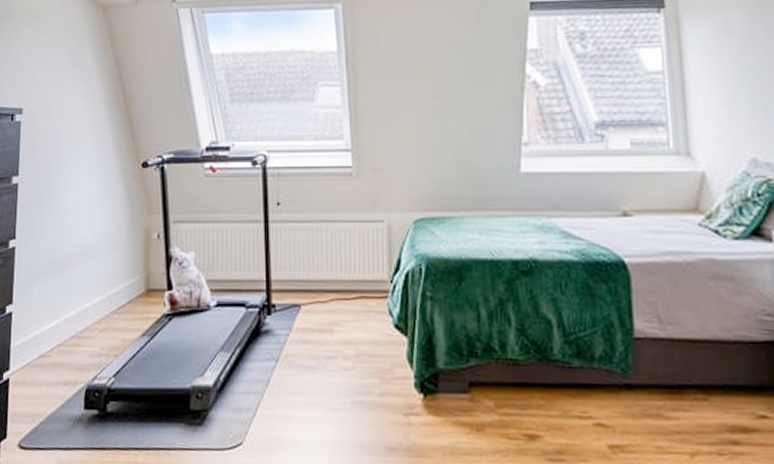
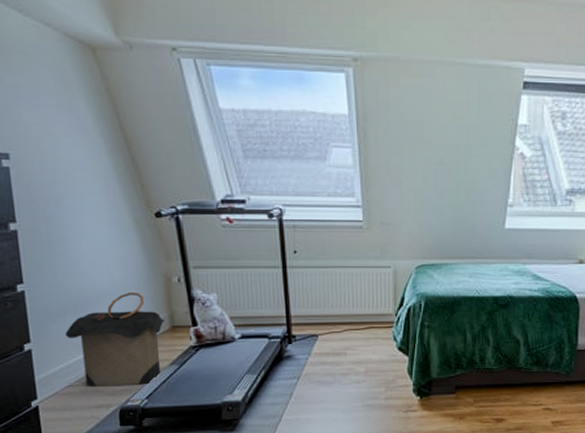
laundry hamper: none [45,248,141,360] -> present [65,291,165,388]

